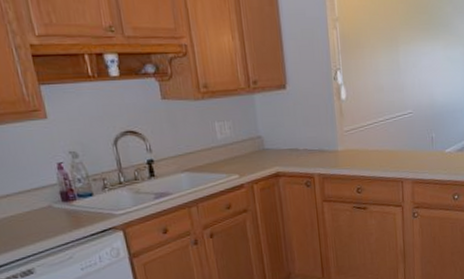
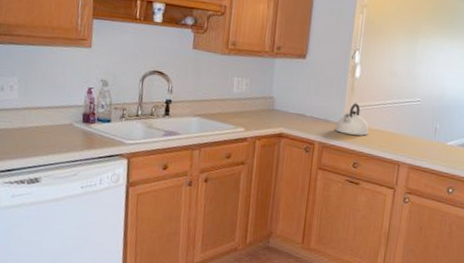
kettle: none [331,126,367,161] -> present [335,103,369,136]

